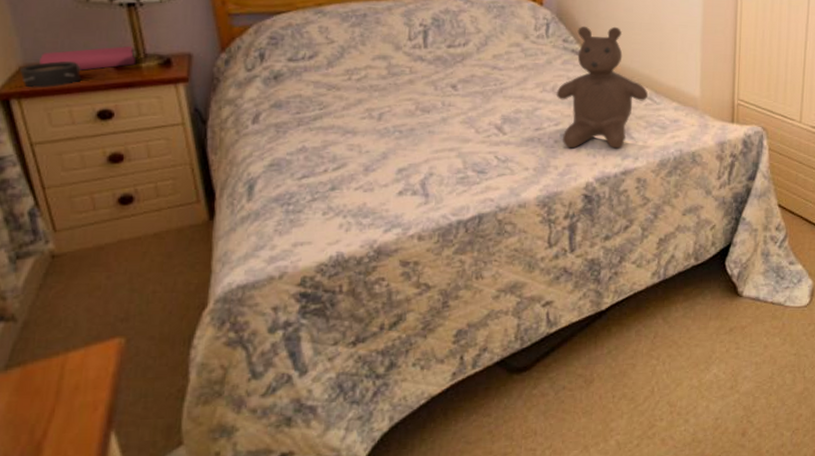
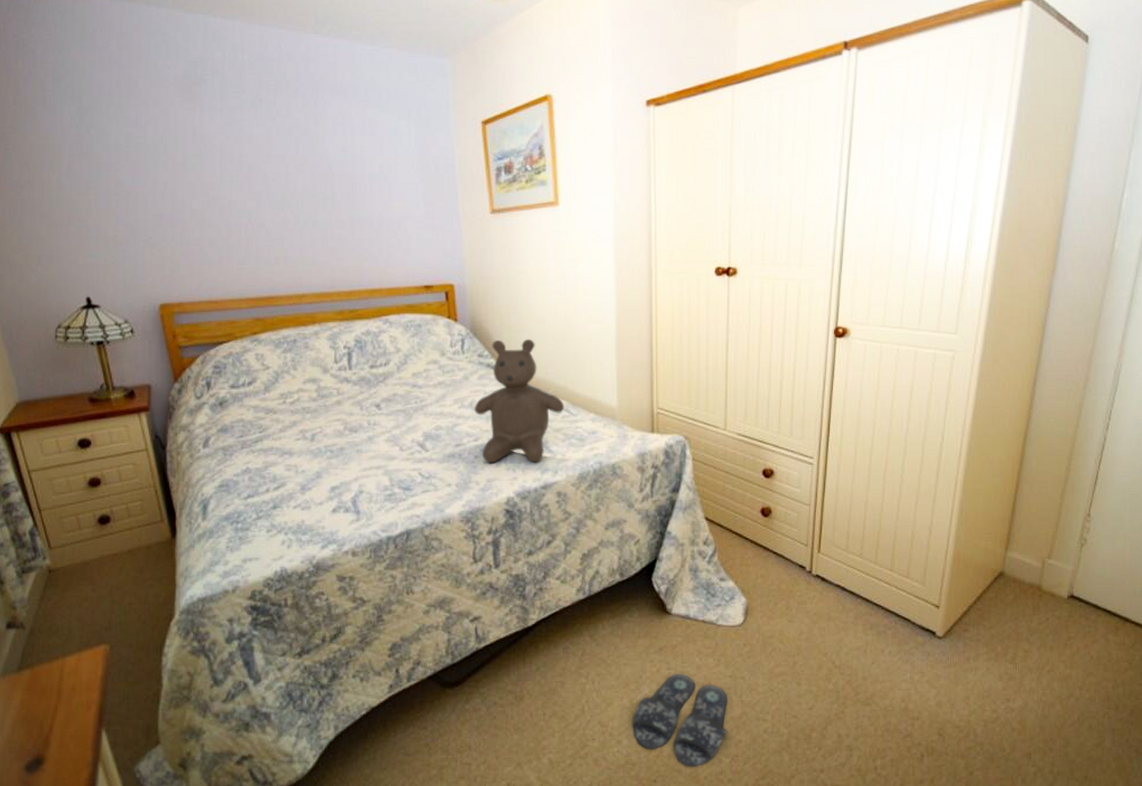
alarm clock: present [20,60,82,89] -> none [17,396,65,422]
book: present [40,45,135,71] -> none [32,380,106,404]
slippers: none [700,352,791,443] -> present [632,673,728,768]

